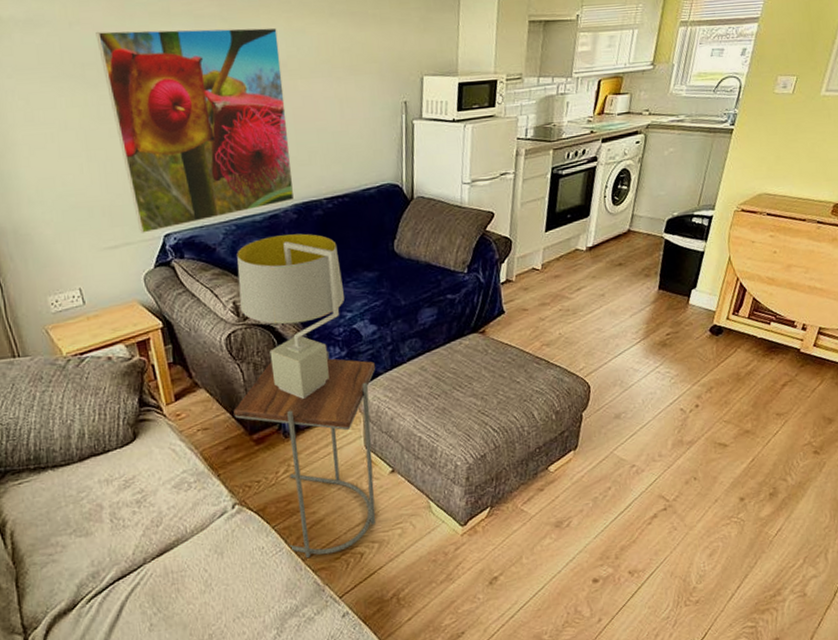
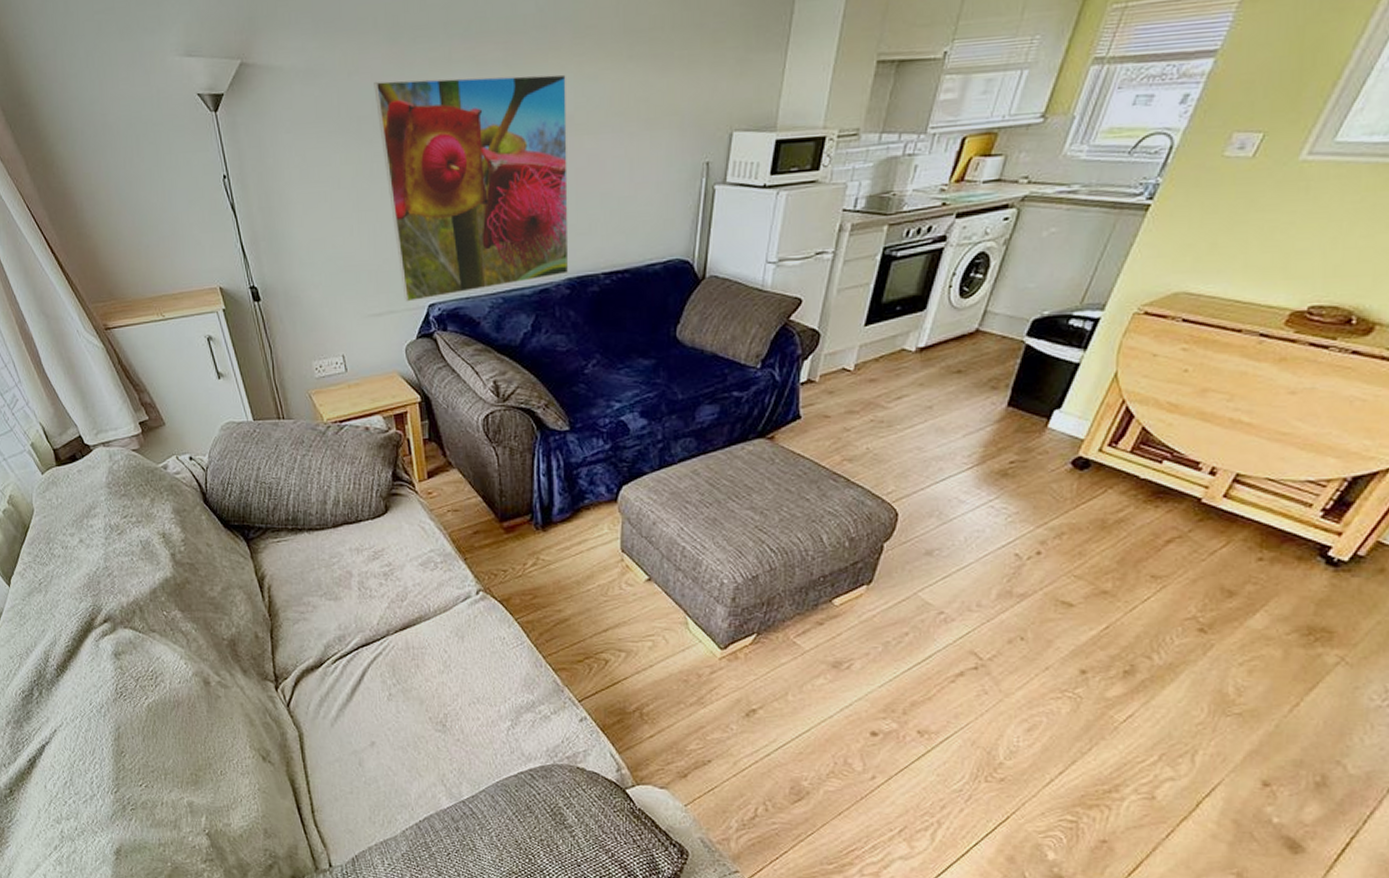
side table: present [233,350,376,559] -> none [485,442,642,657]
table lamp: present [237,233,344,399] -> none [501,311,614,491]

